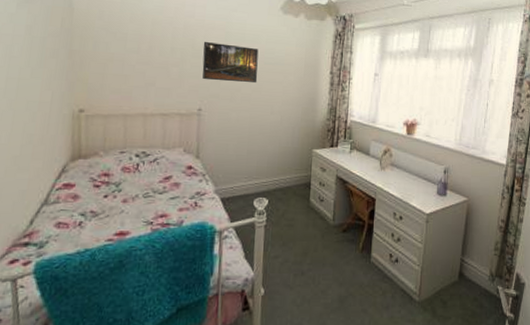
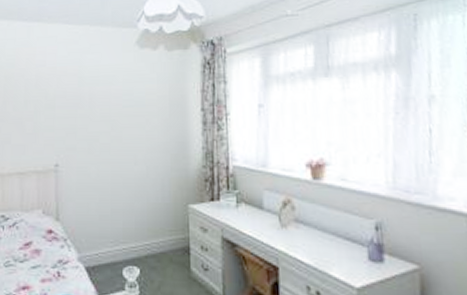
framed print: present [202,42,259,83] -> none [56,90,117,132]

